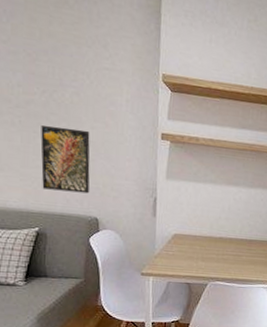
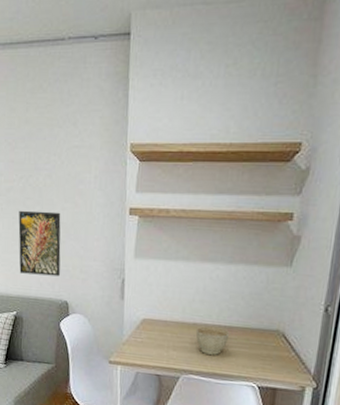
planter bowl: none [221,240,250,264] -> present [195,326,230,355]

